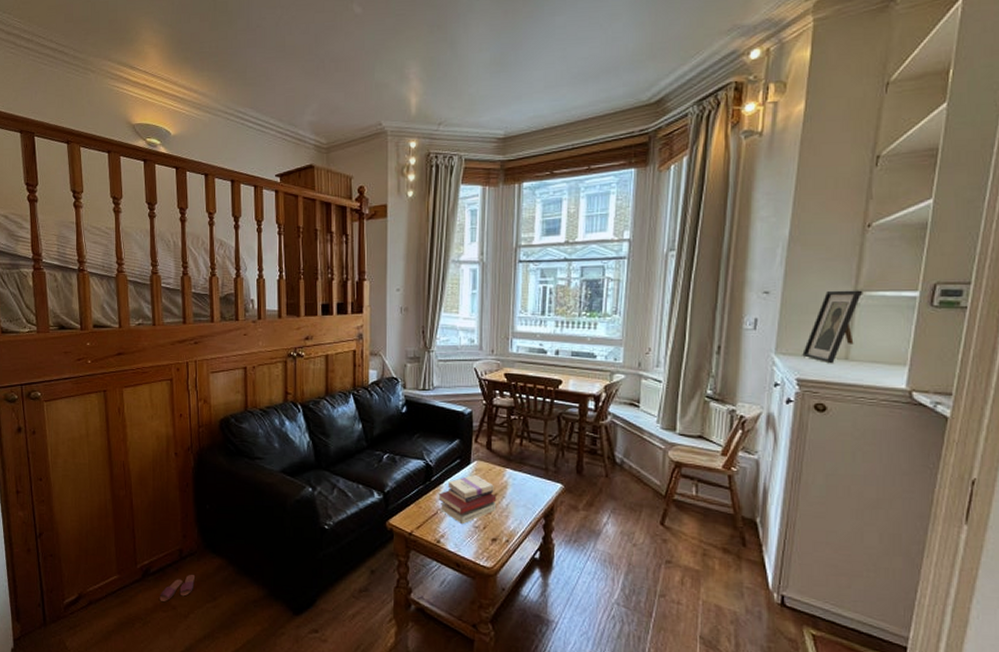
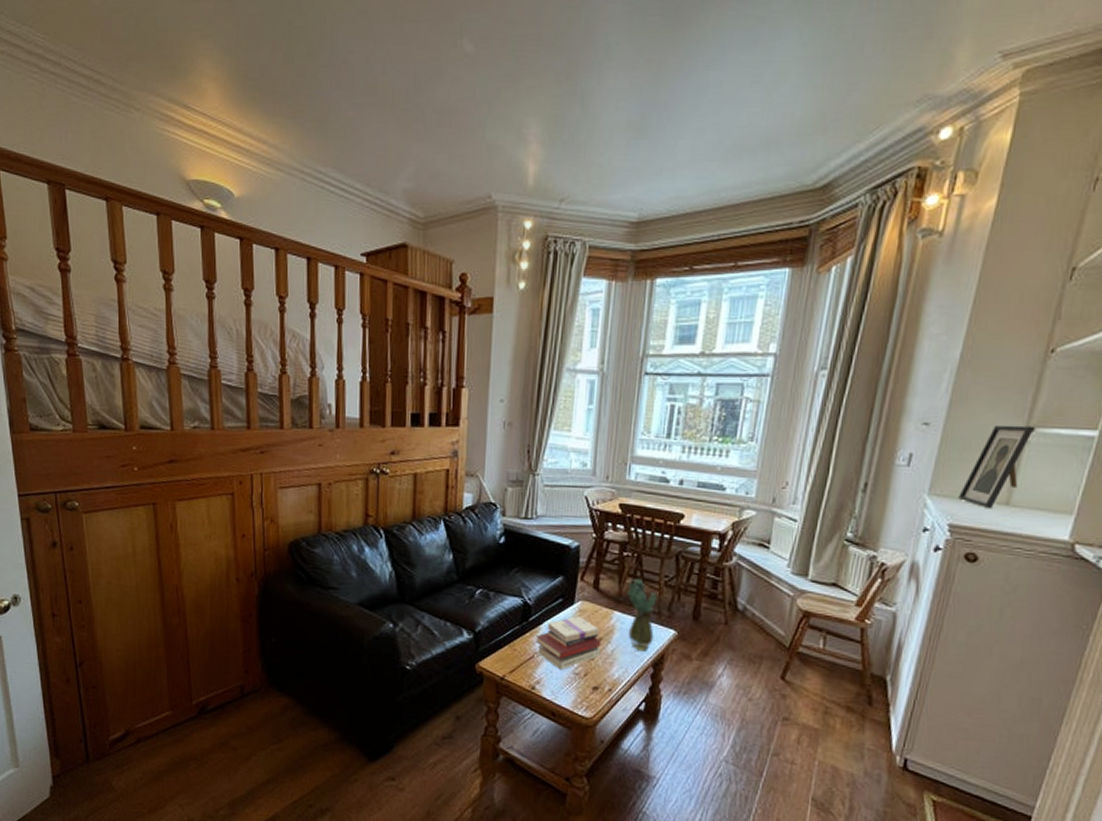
slippers: present [160,574,196,603] -> none [218,713,259,743]
vase: none [516,437,543,504] -> present [626,577,657,651]

